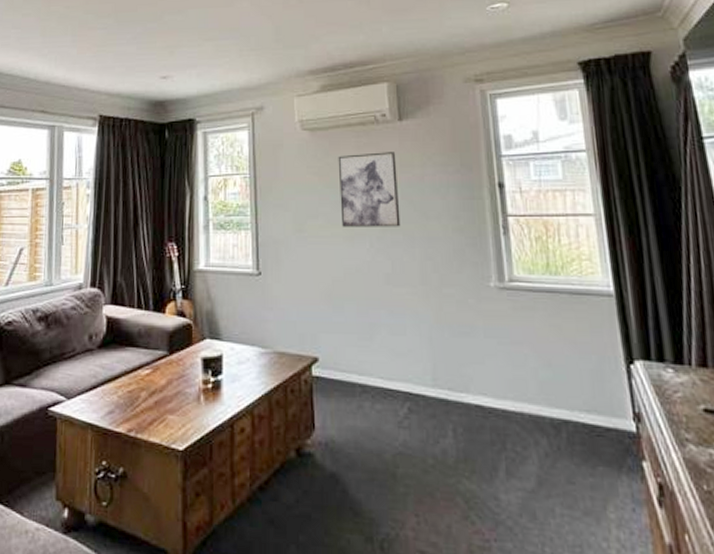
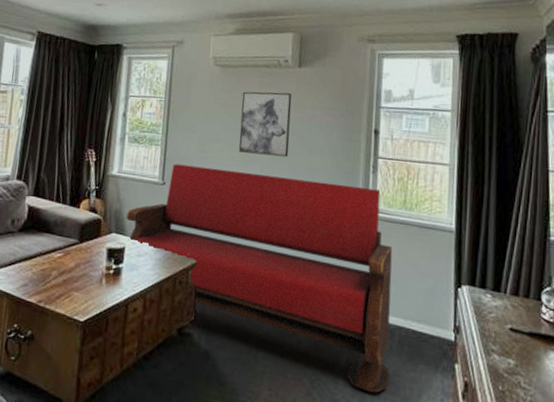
bench: none [220,249,564,509] -> present [126,163,393,393]

